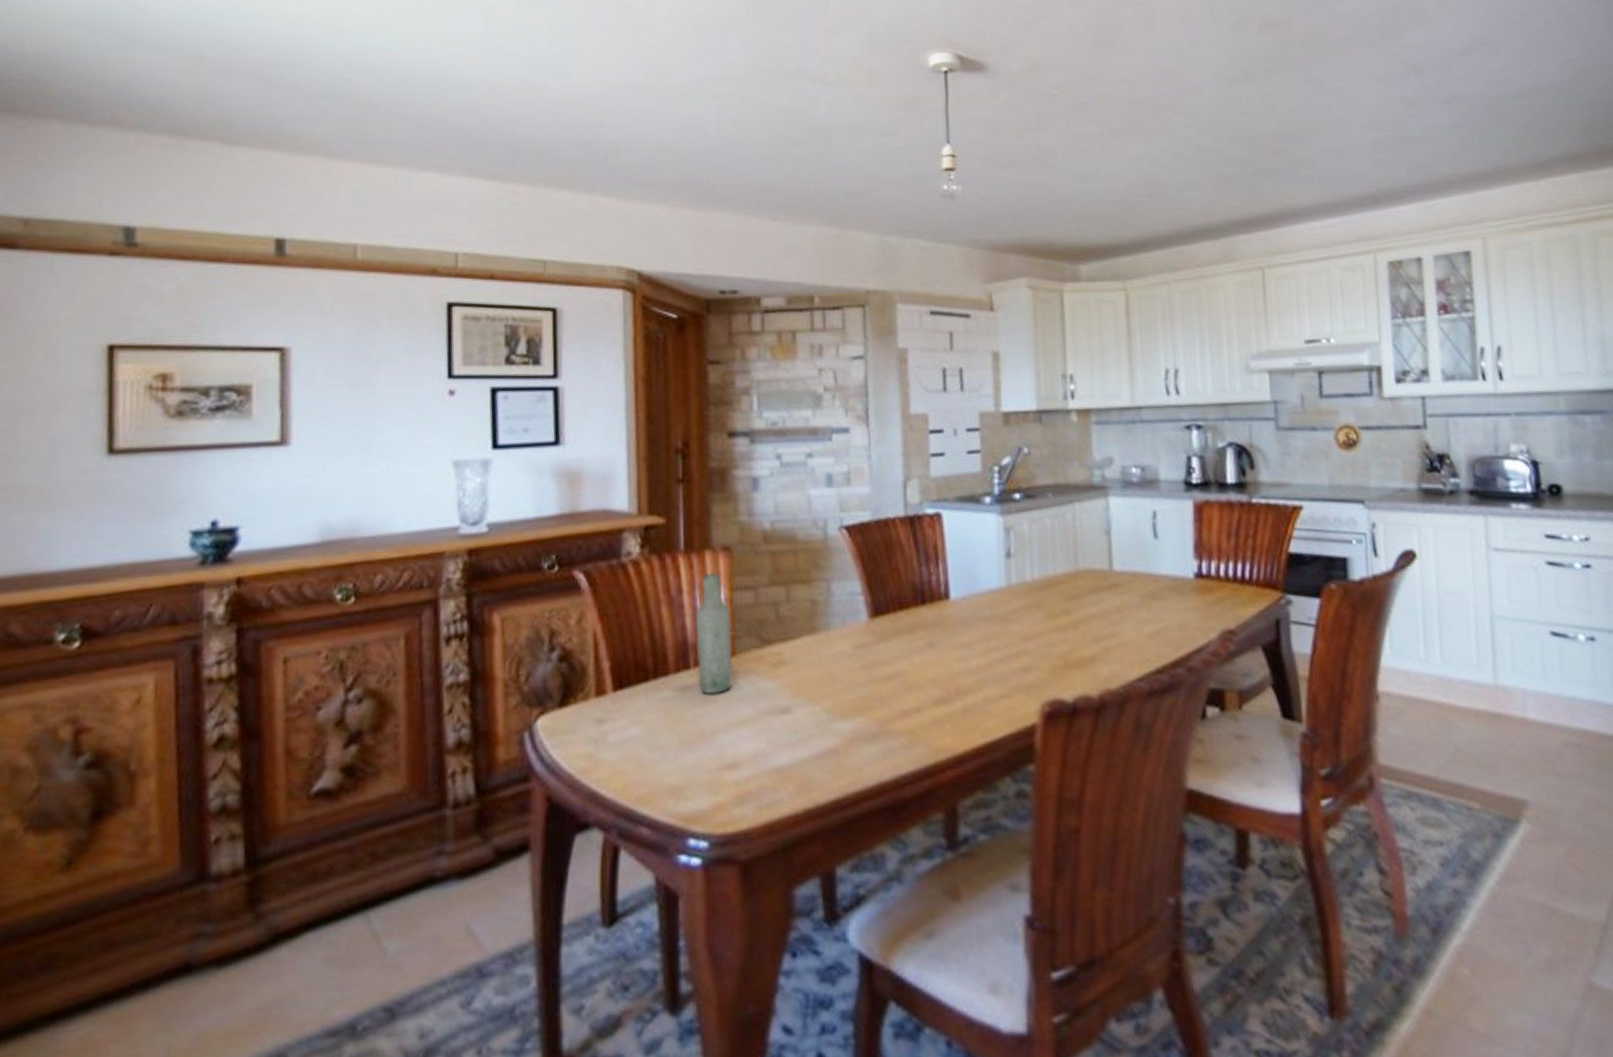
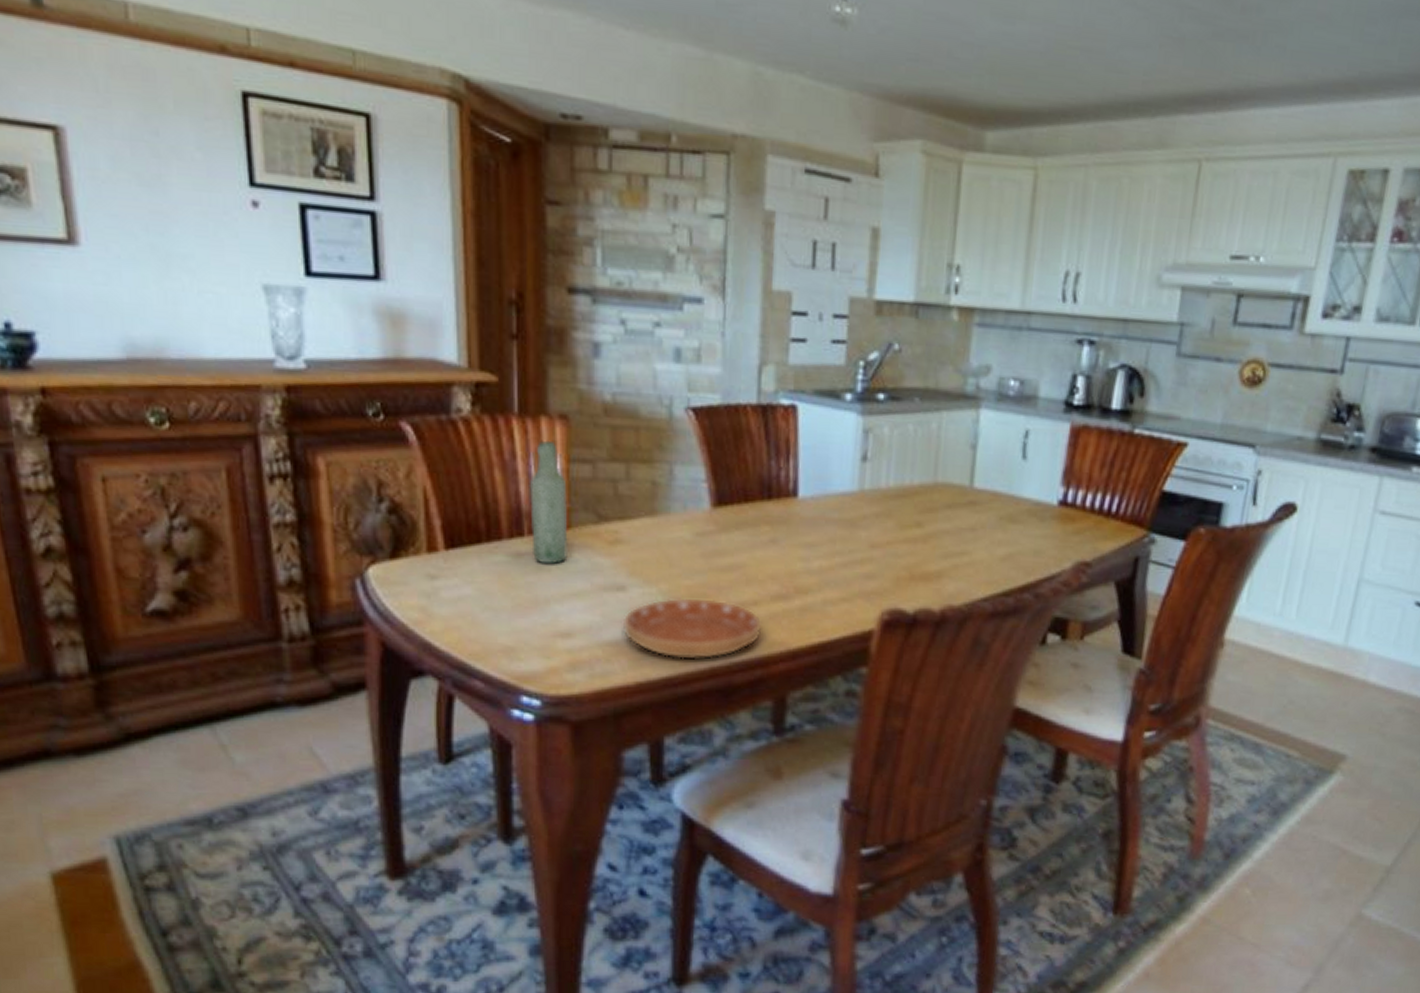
saucer: none [788,710,927,779] -> present [622,597,763,660]

